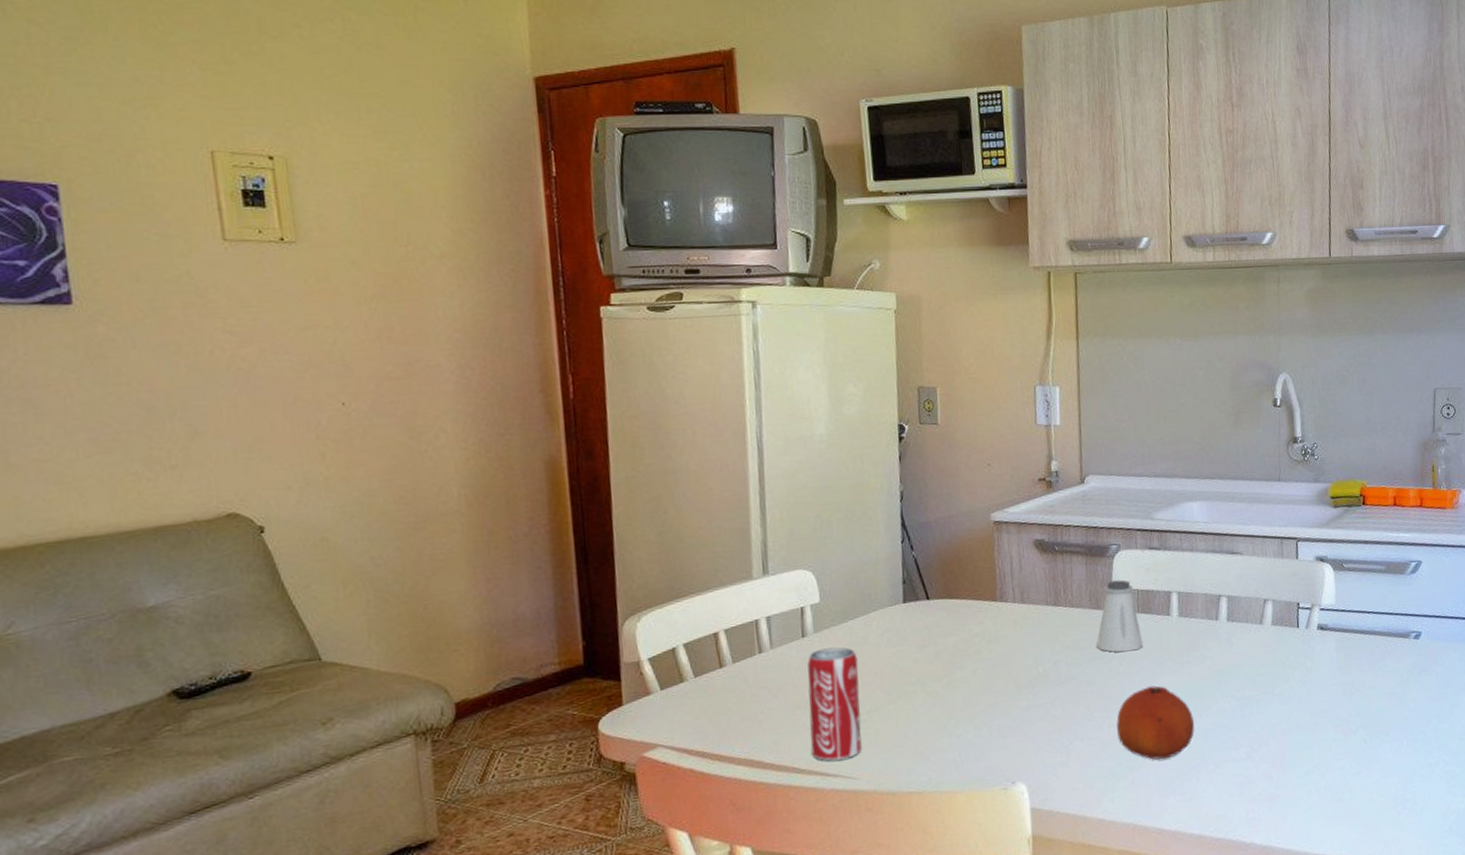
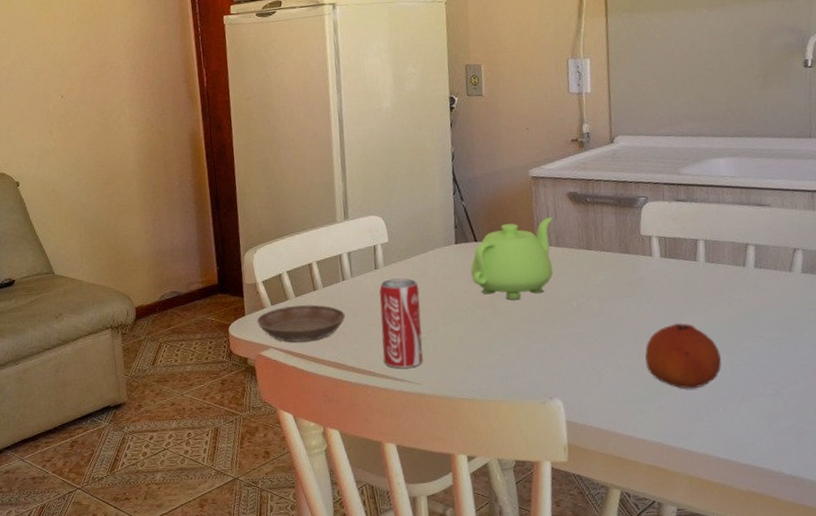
saucer: none [639,686,762,737] -> present [256,304,346,343]
teapot: none [921,568,1018,669] -> present [471,216,553,300]
saltshaker: present [1096,579,1144,652] -> none [625,228,671,292]

